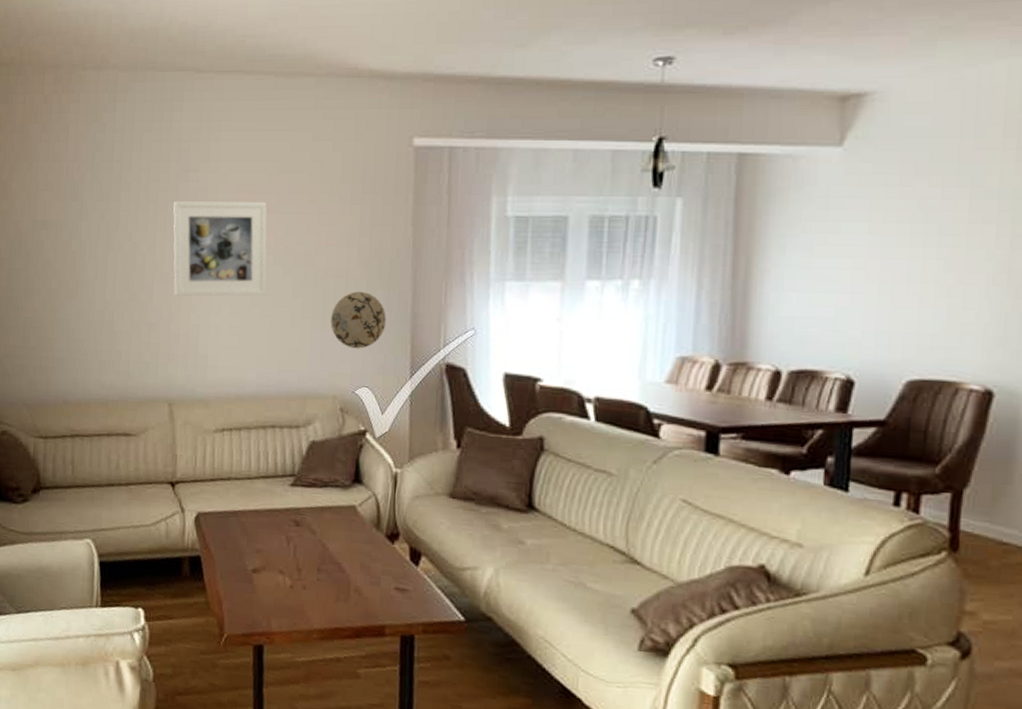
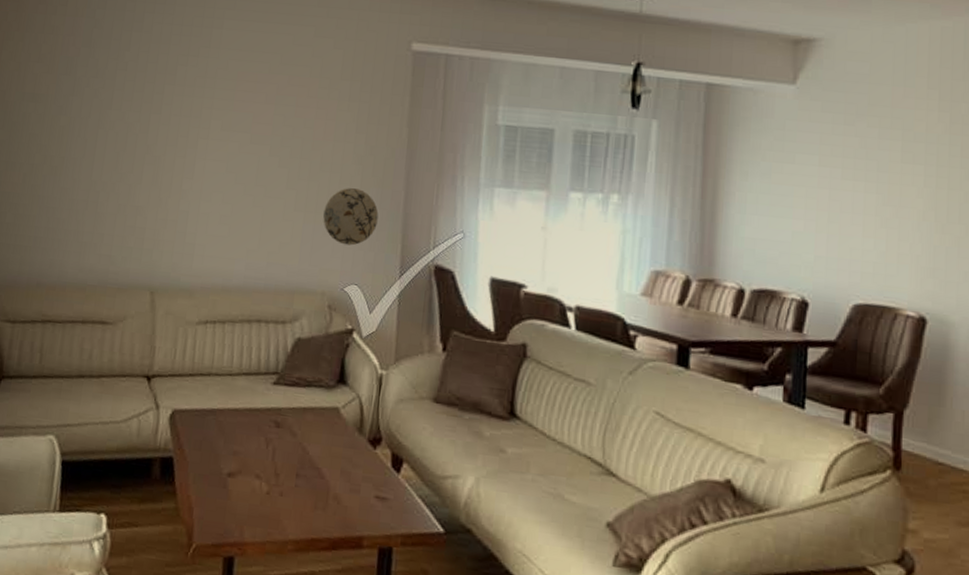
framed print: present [173,201,268,296] -> none [165,84,266,186]

